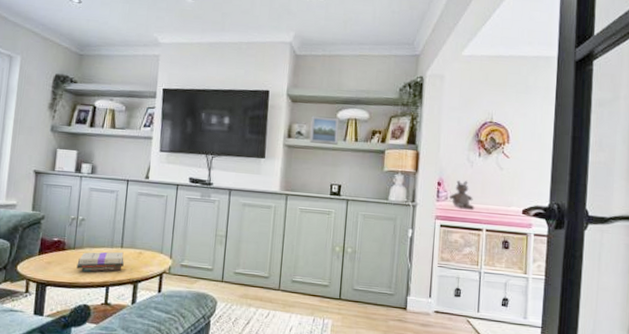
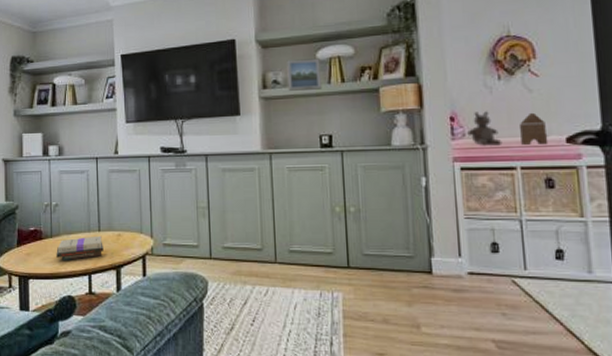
toy blocks: none [489,186,510,214] -> present [520,112,549,146]

